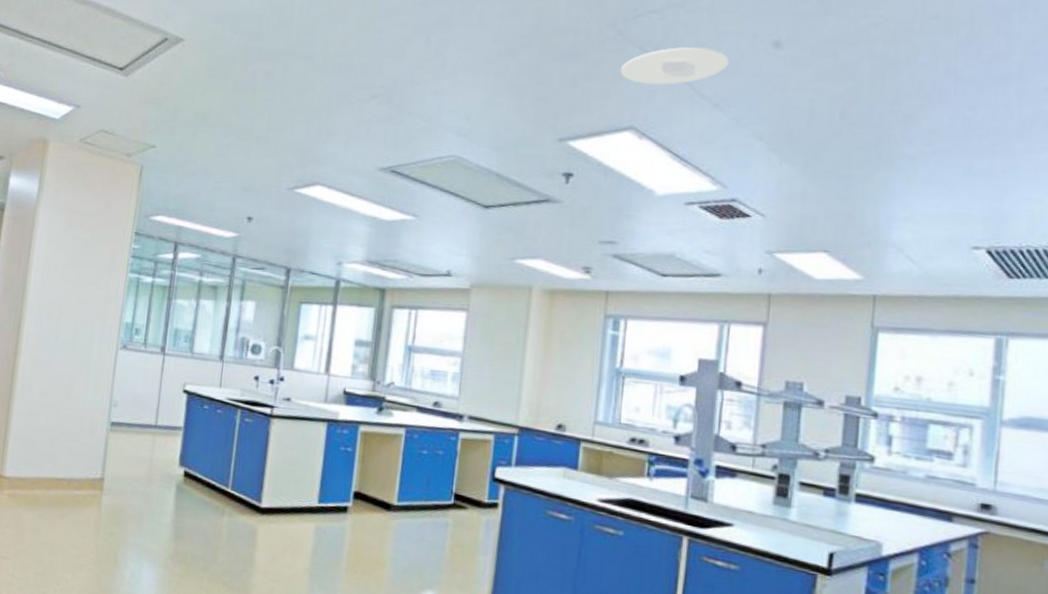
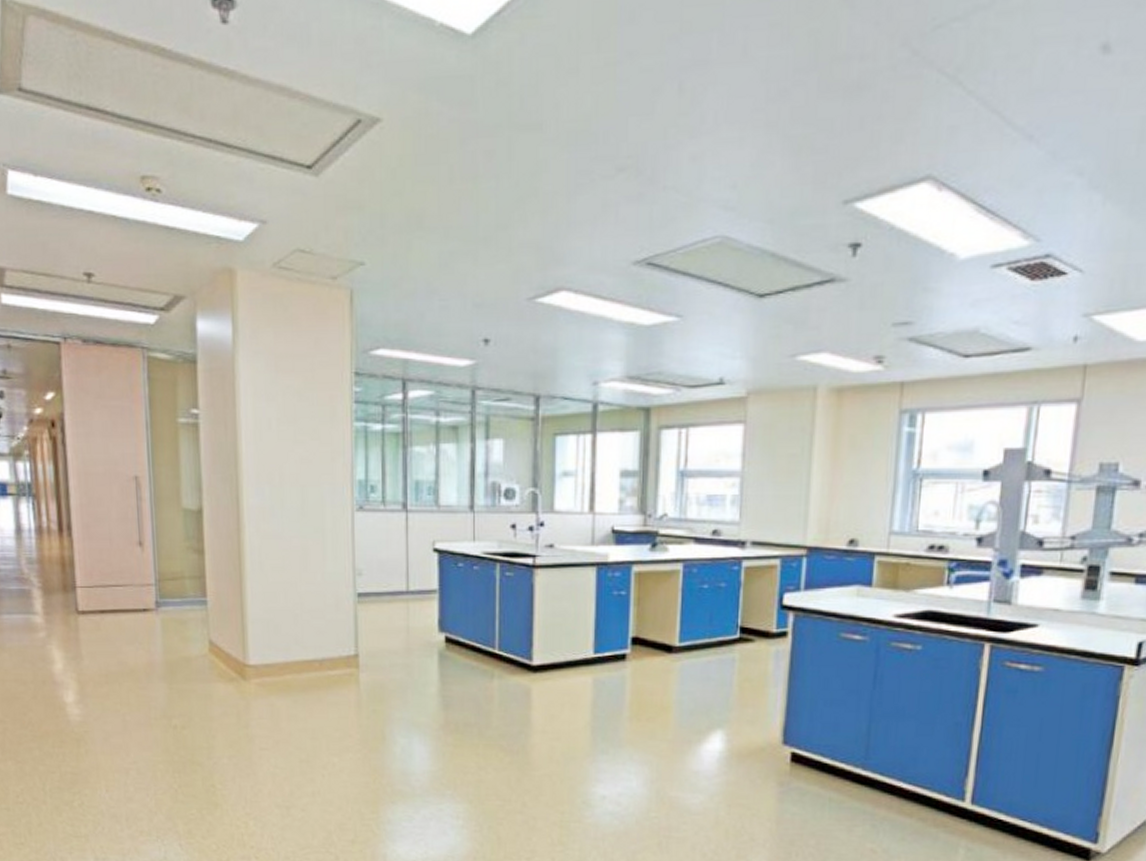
recessed light: present [620,47,730,85] -> none [915,62,1048,119]

